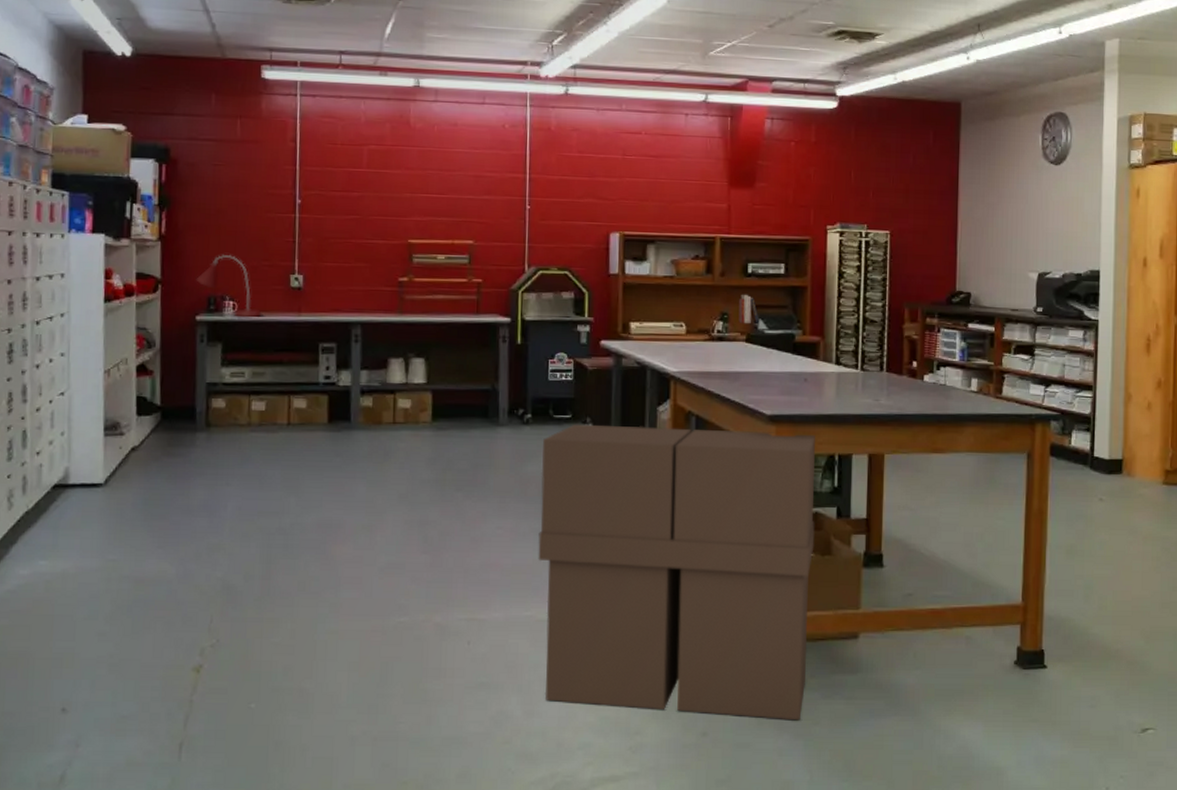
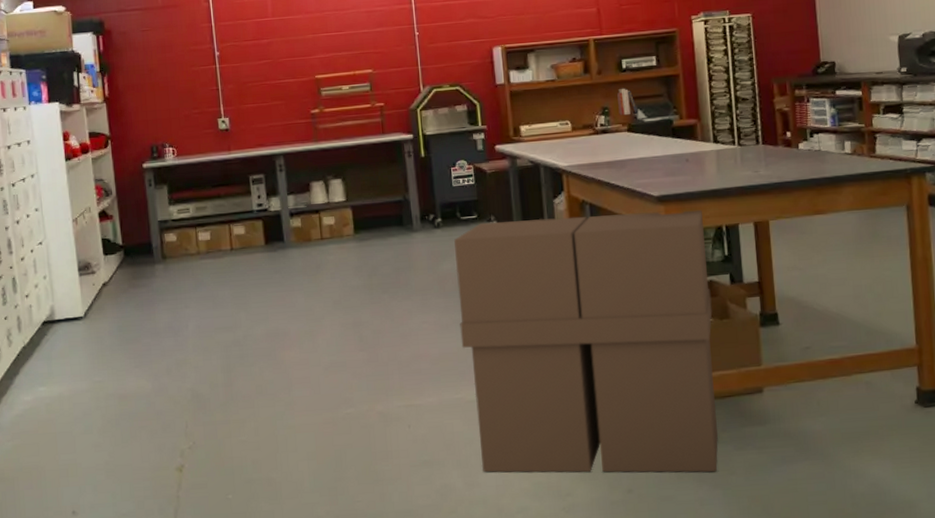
desk lamp: present [196,255,263,318] -> none [139,108,199,161]

